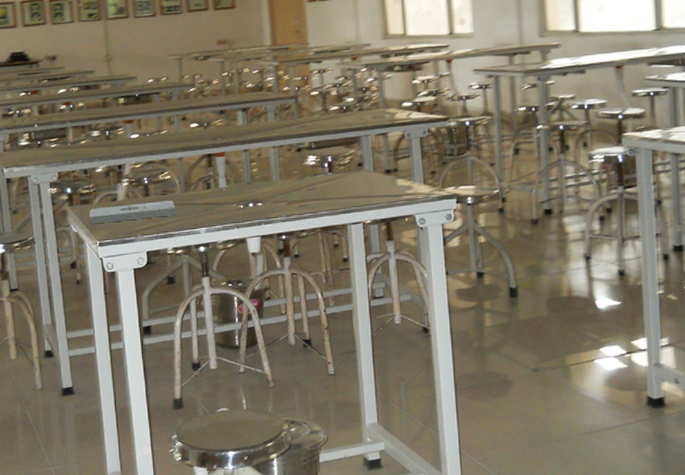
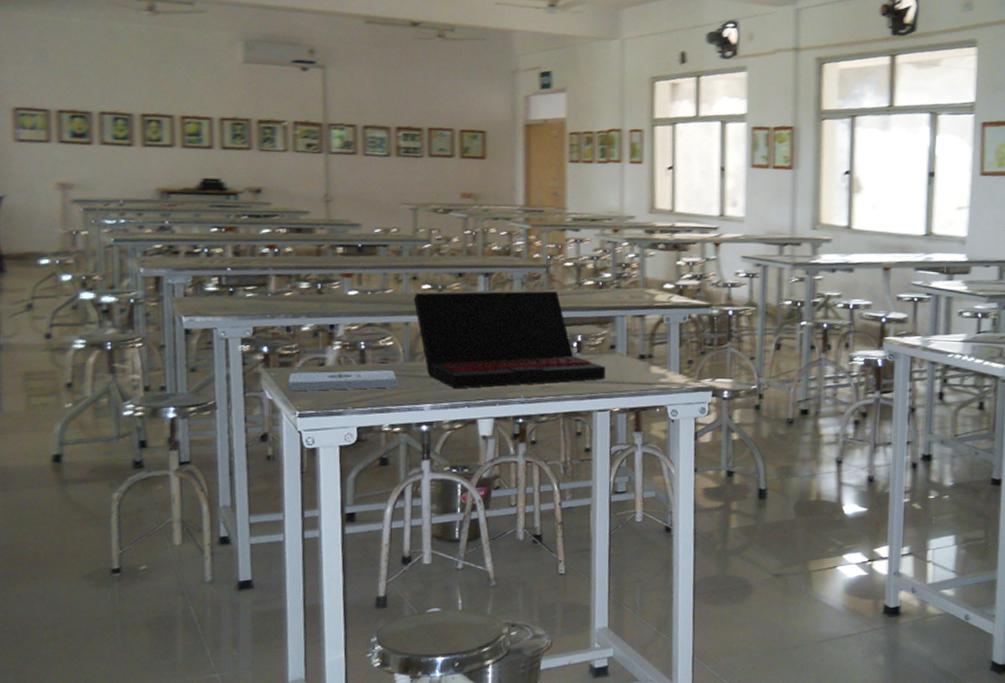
laptop: none [184,118,356,213] -> present [413,290,606,389]

